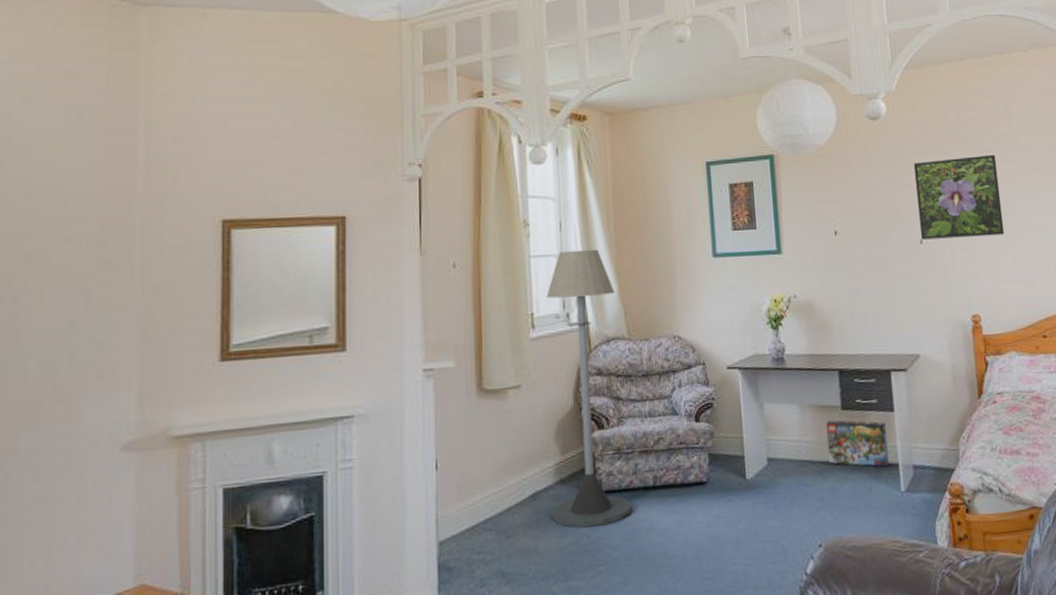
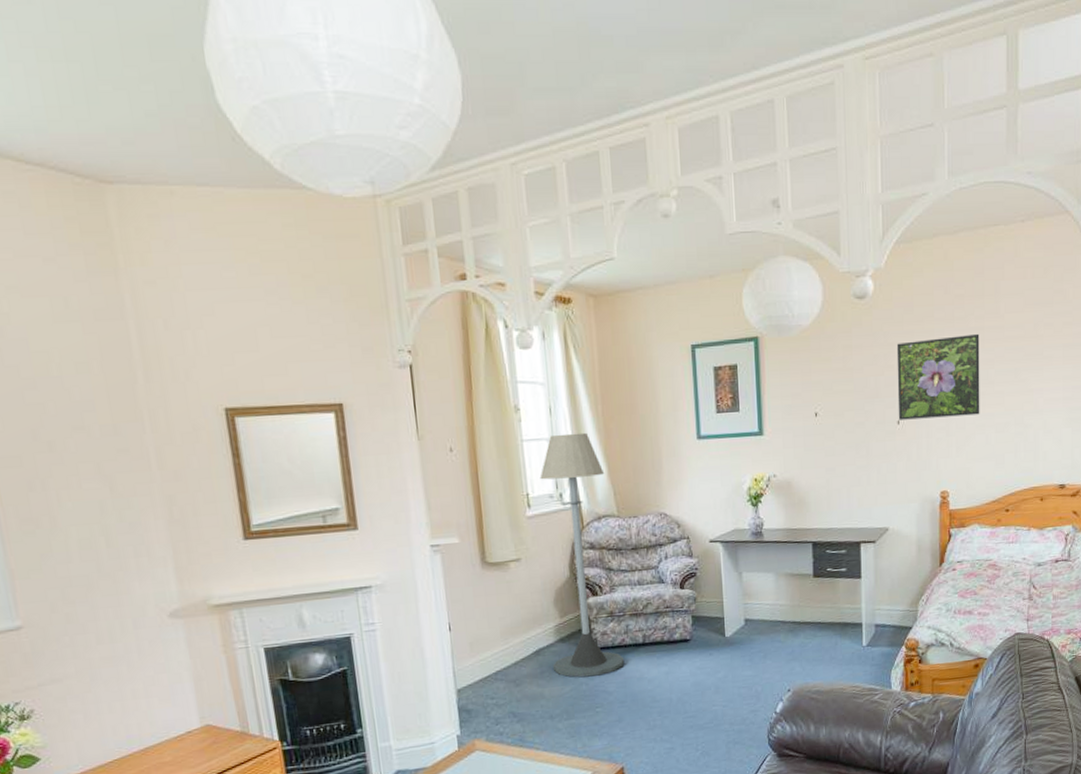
box: present [826,419,889,468] -> none [799,586,854,626]

